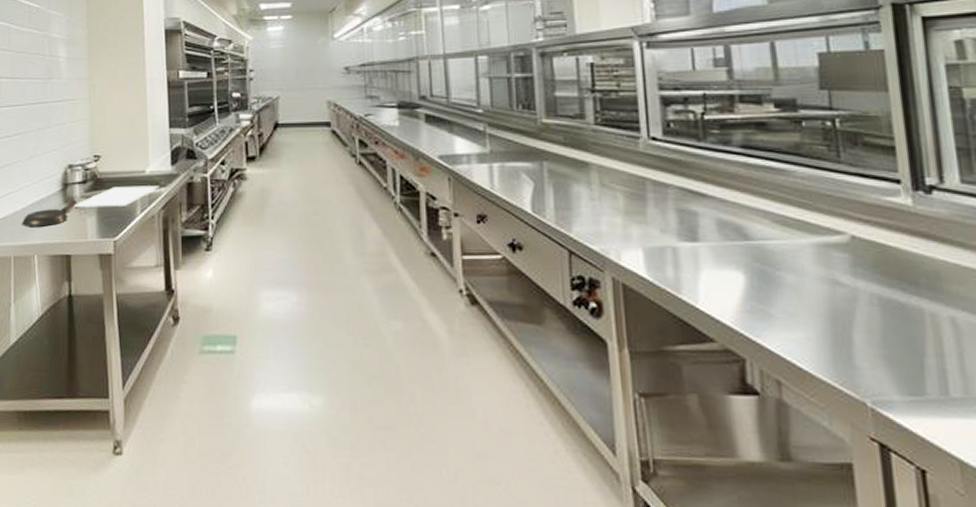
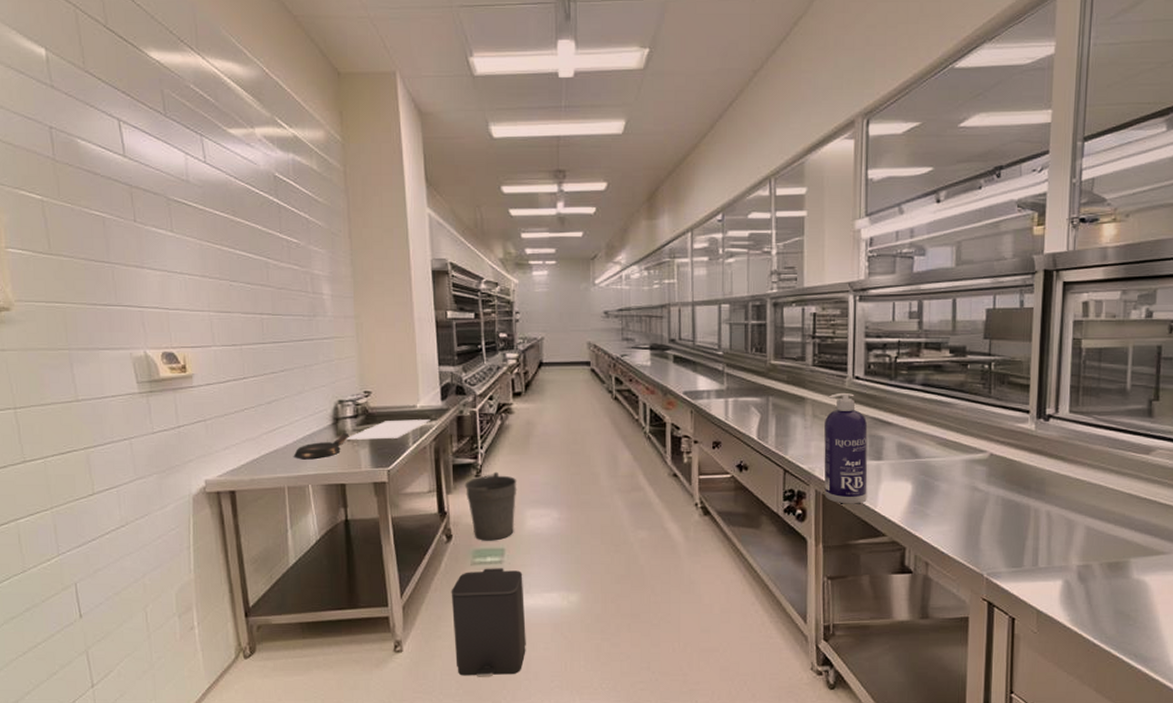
pedal bin: none [177,358,261,495] -> present [451,568,526,677]
bucket: none [194,245,251,326] -> present [464,471,517,541]
spray bottle: none [616,156,683,298] -> present [824,392,868,504]

